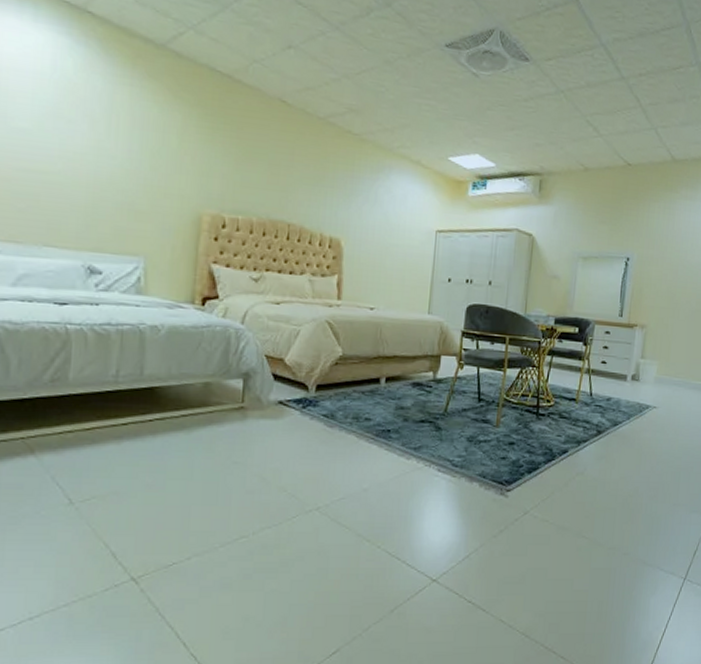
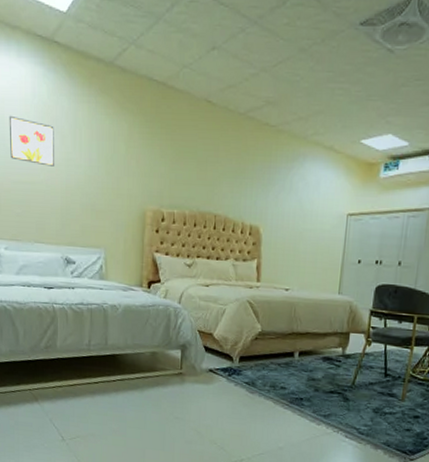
wall art: none [14,88,81,155] -> present [8,115,55,166]

